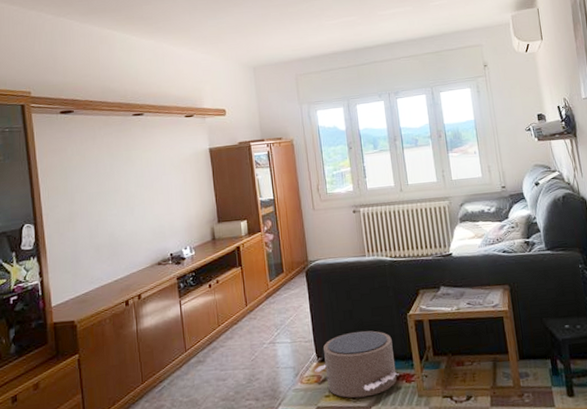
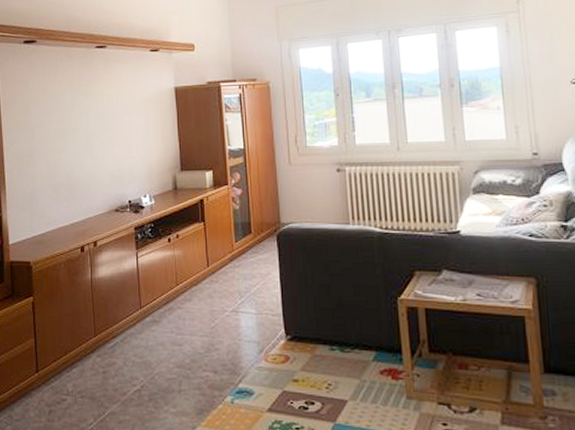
pouf: present [315,330,399,398] -> none [282,312,384,389]

